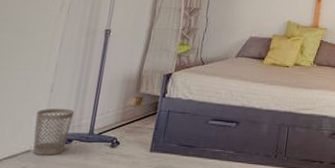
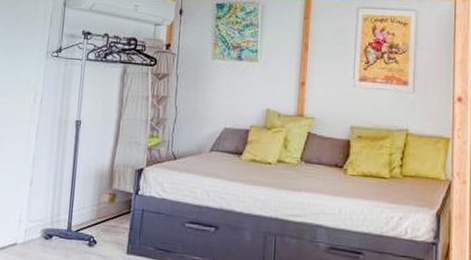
wastebasket: present [33,108,74,155] -> none [18,201,52,250]

